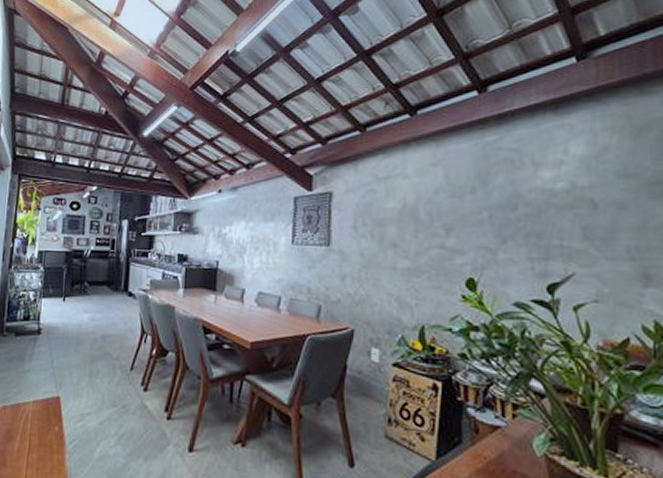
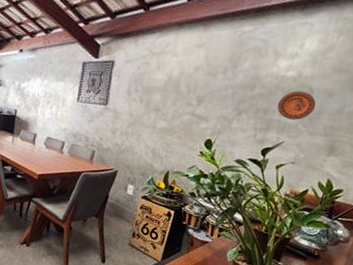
decorative plate: none [553,206,607,243] -> present [277,91,316,120]

